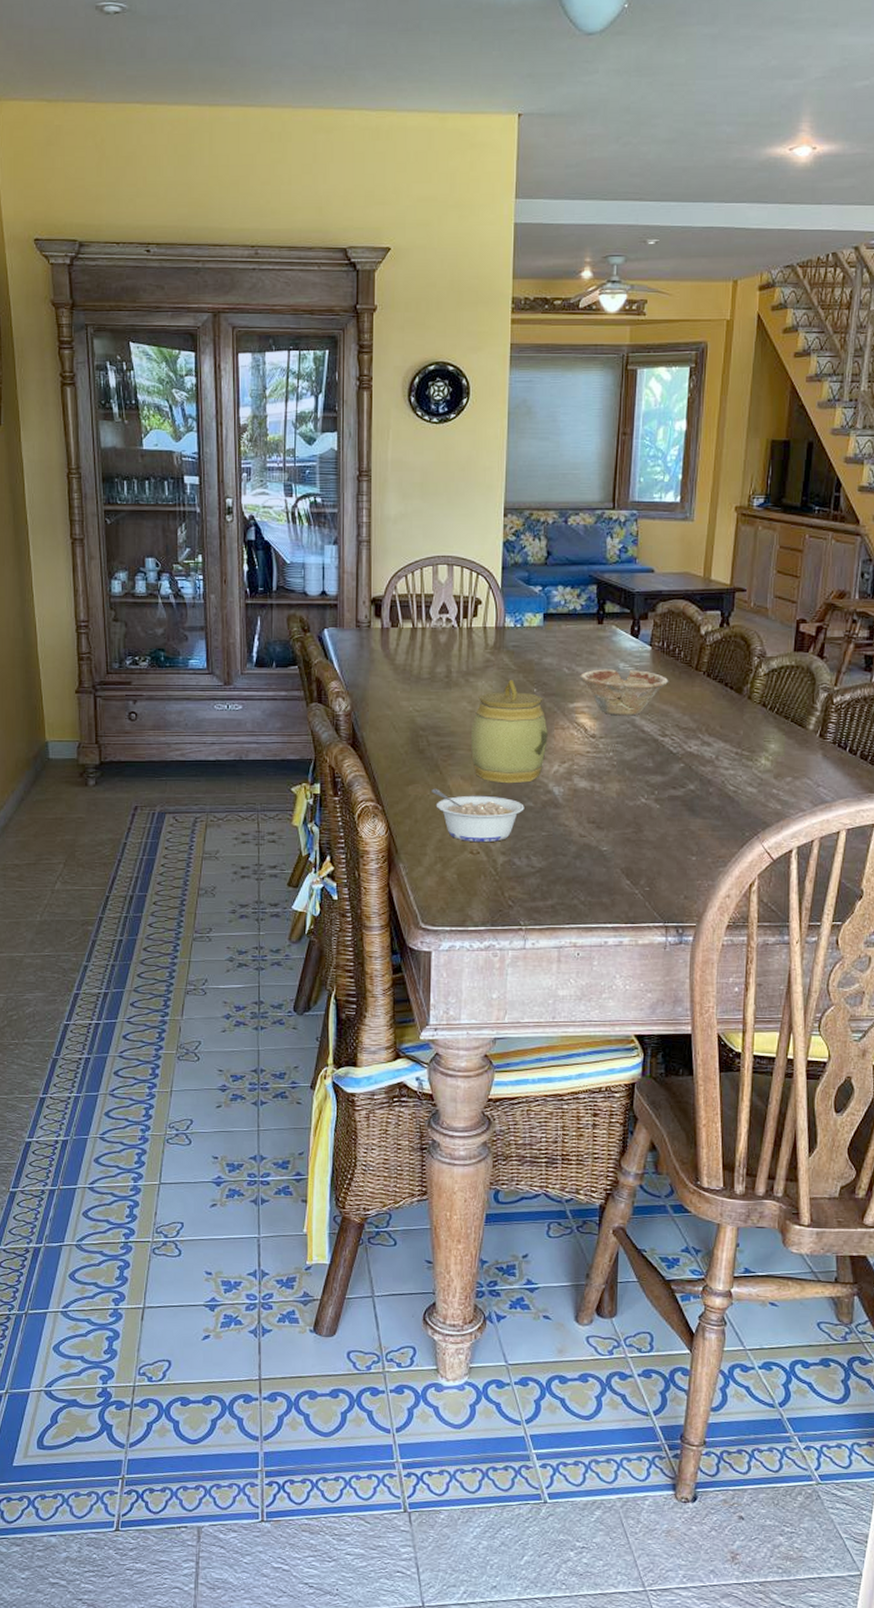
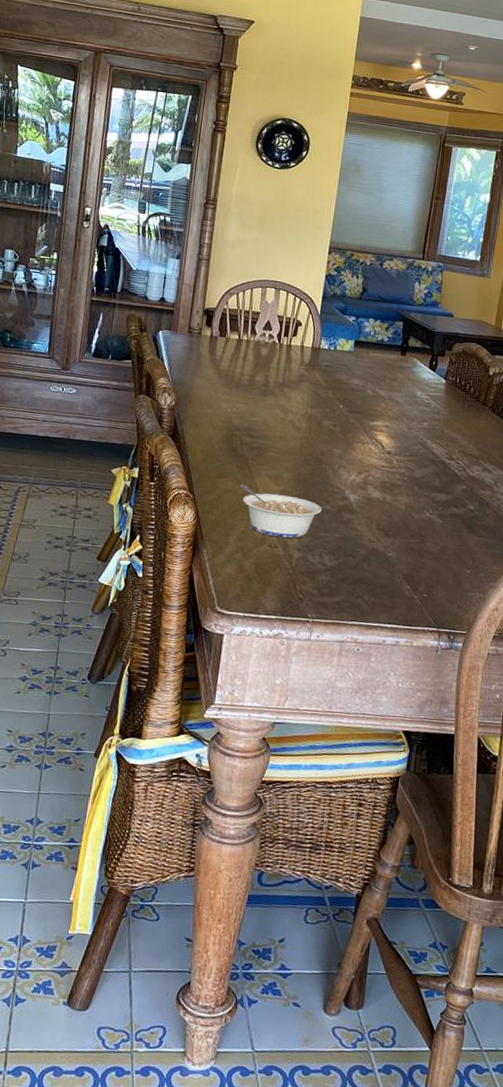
jar: present [470,680,548,784] -> none [279,395,349,488]
dish: present [579,669,669,716] -> none [381,394,459,439]

